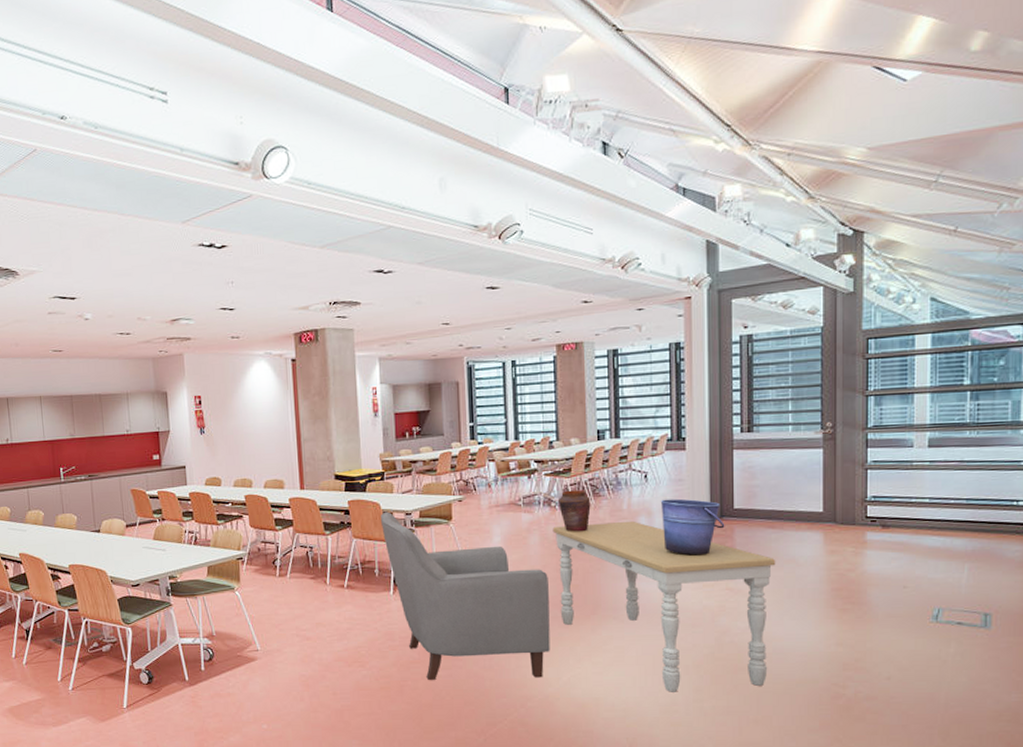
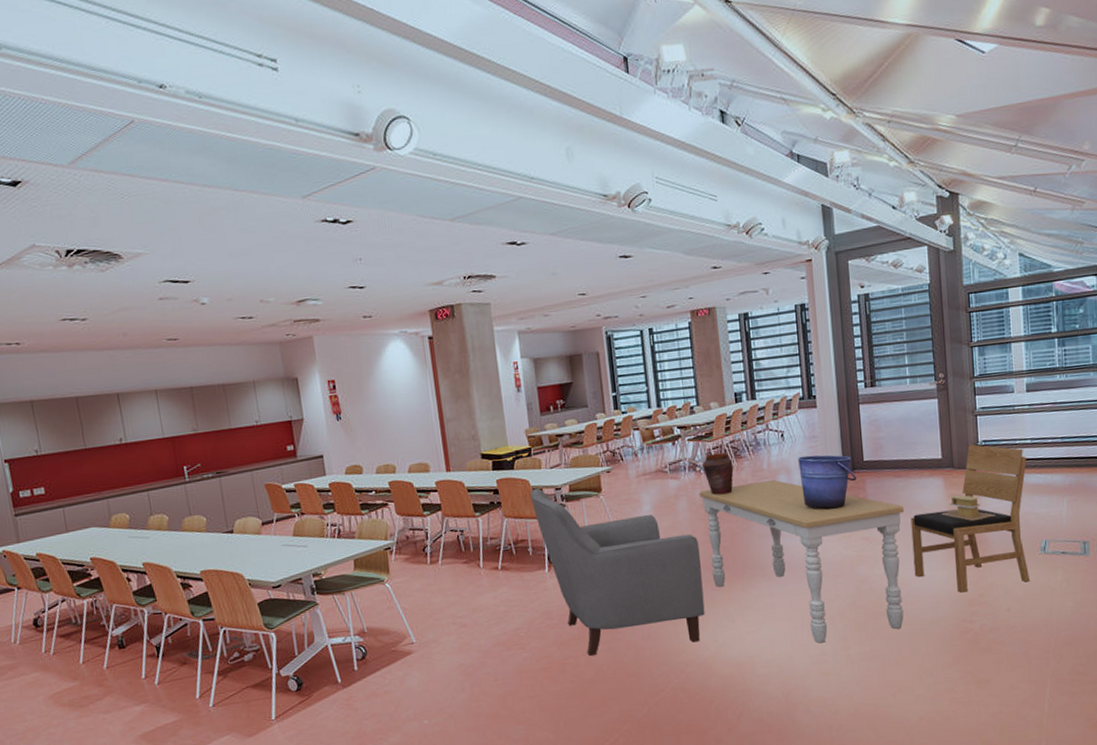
chair: none [782,499,922,655] -> present [910,444,1031,593]
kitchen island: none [818,551,882,581] -> present [941,494,996,521]

